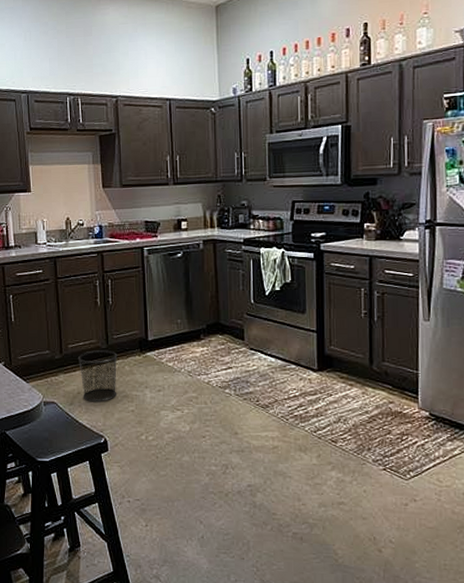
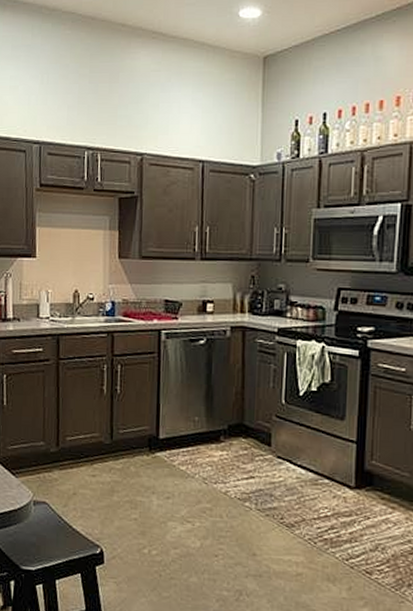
waste bin: present [77,350,118,402] -> none [76,445,123,507]

